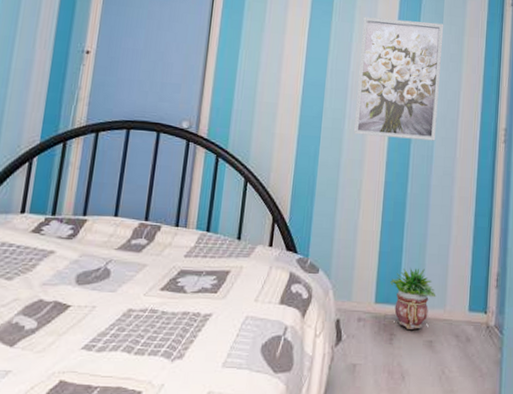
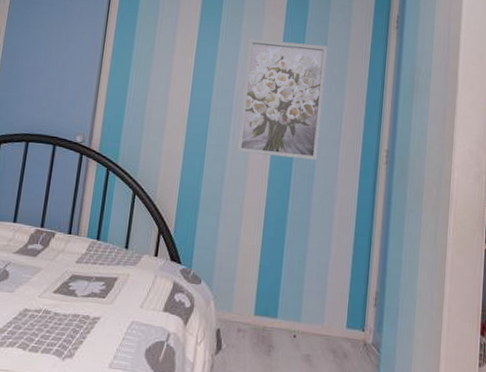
potted plant: present [390,268,436,329] -> none [269,283,315,343]

